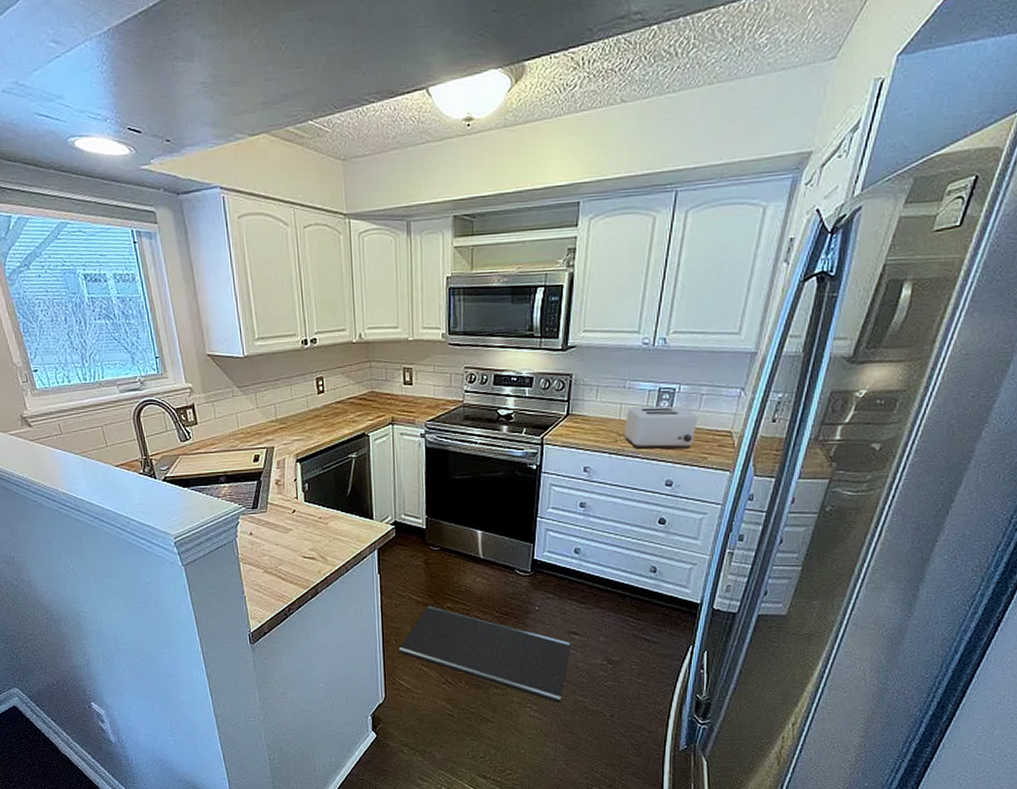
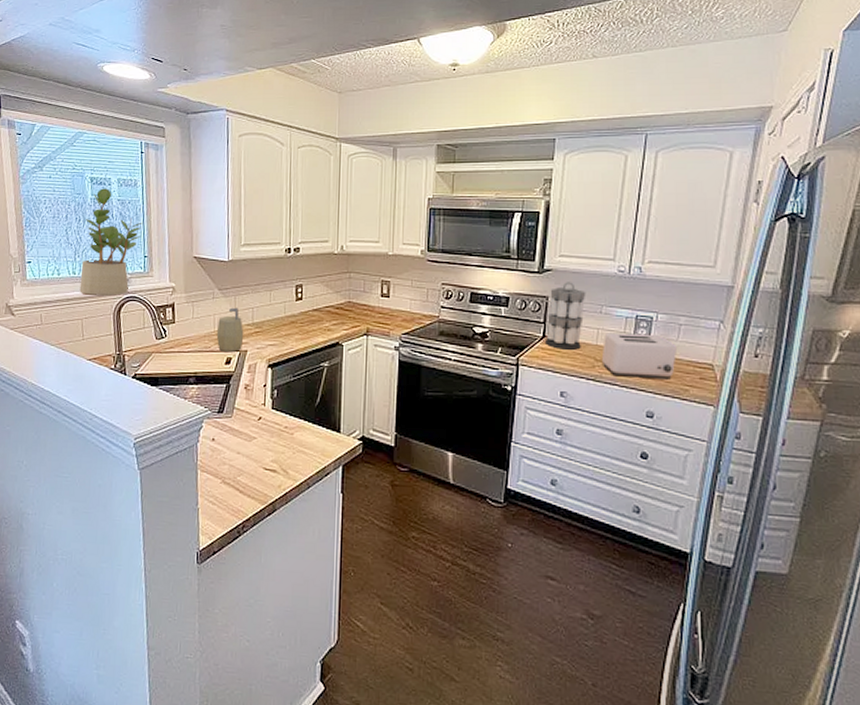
potted plant: none [87,285,148,402] -> present [79,188,143,297]
soap dispenser: none [240,404,269,449] -> present [216,307,244,352]
door mat: present [399,606,571,703] -> none [357,533,547,664]
spice rack: none [570,358,610,426] -> present [546,282,586,350]

